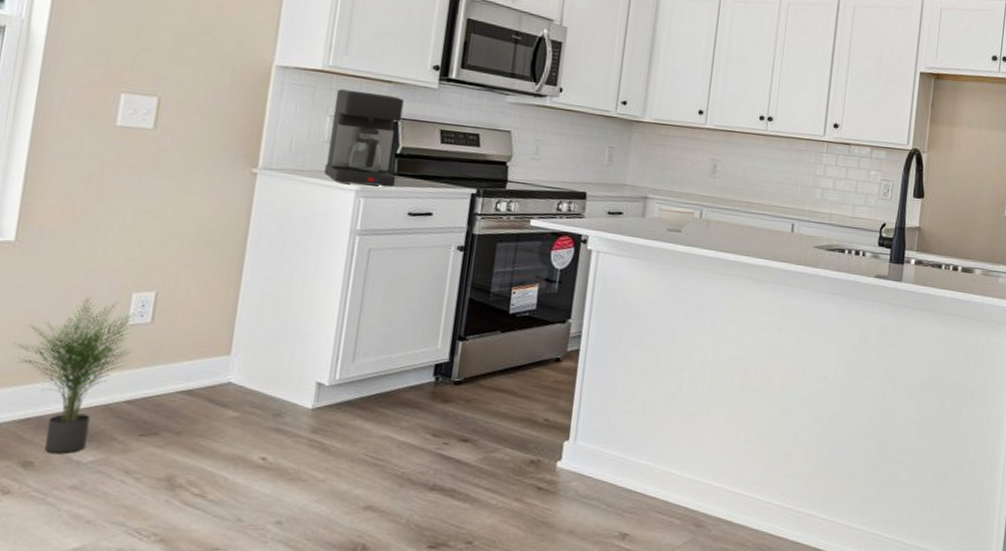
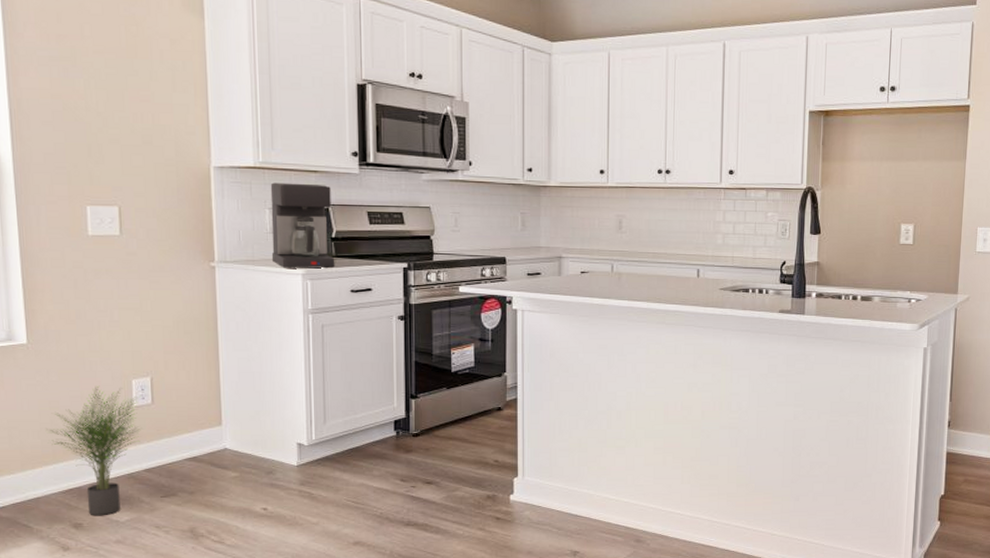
bowl: present [658,206,696,233] -> none [572,264,607,287]

